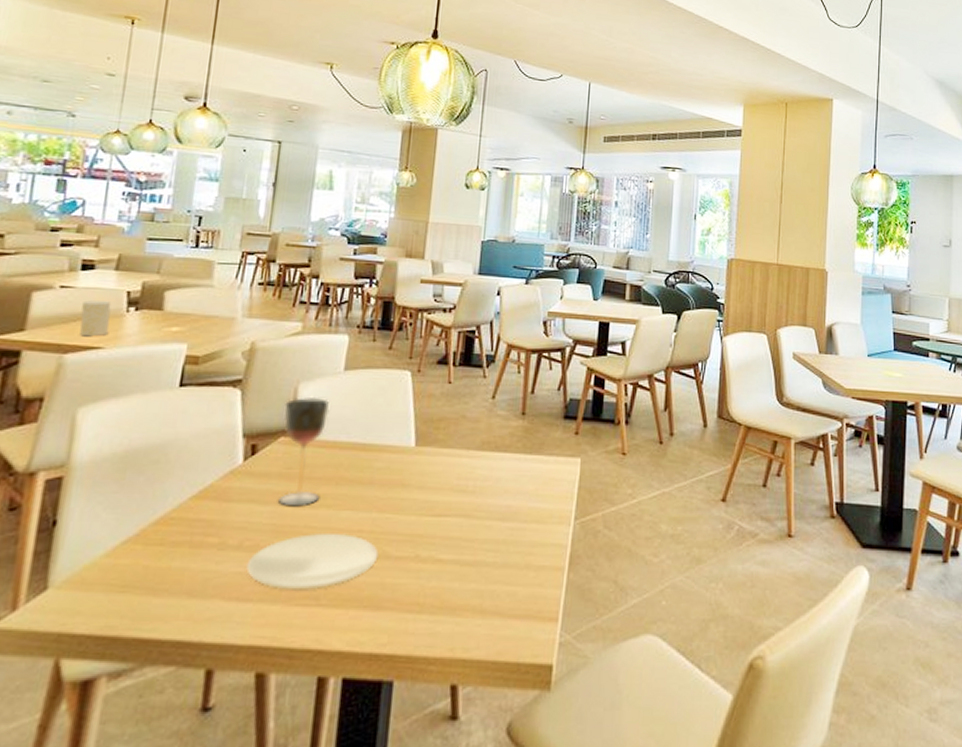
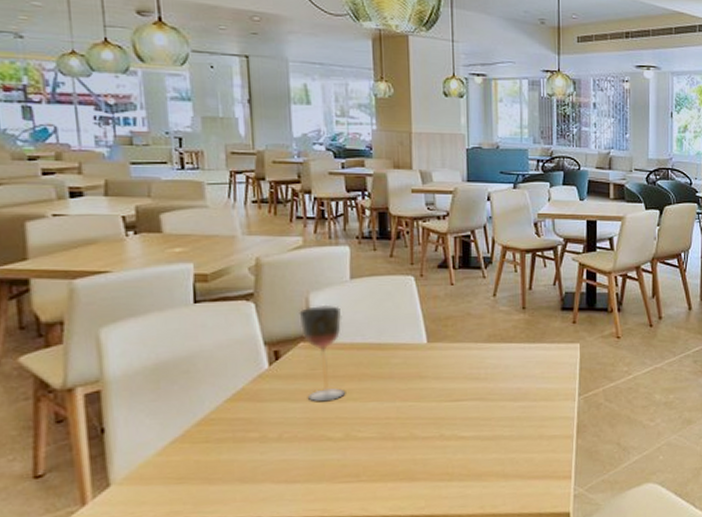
cup: present [79,300,112,337] -> none [80,227,113,262]
plate: present [246,534,379,591] -> none [289,421,407,471]

